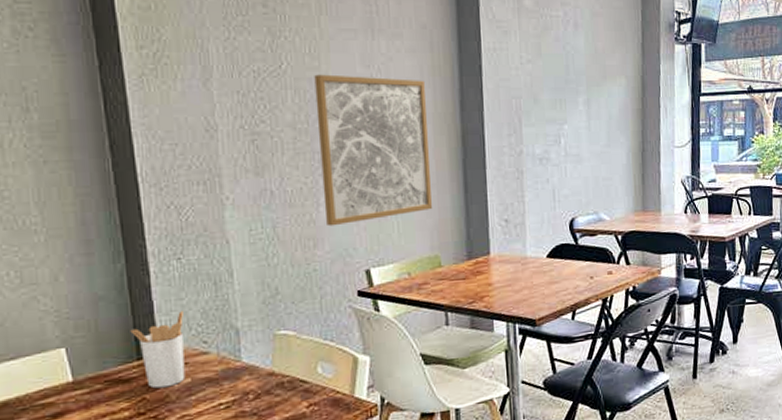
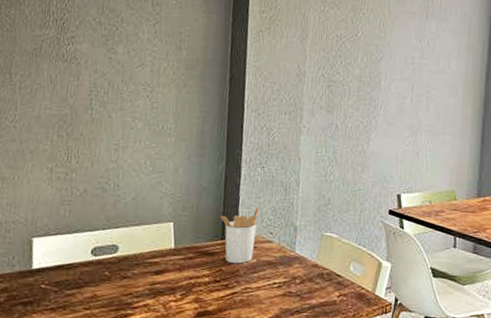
wall art: present [314,74,432,227] -> none [373,42,461,158]

